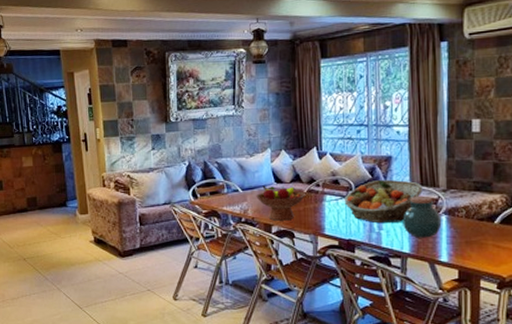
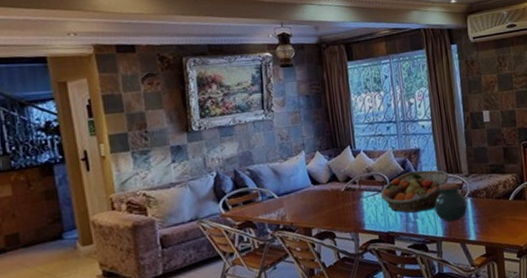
fruit bowl: present [256,185,306,221] -> none [293,187,344,224]

